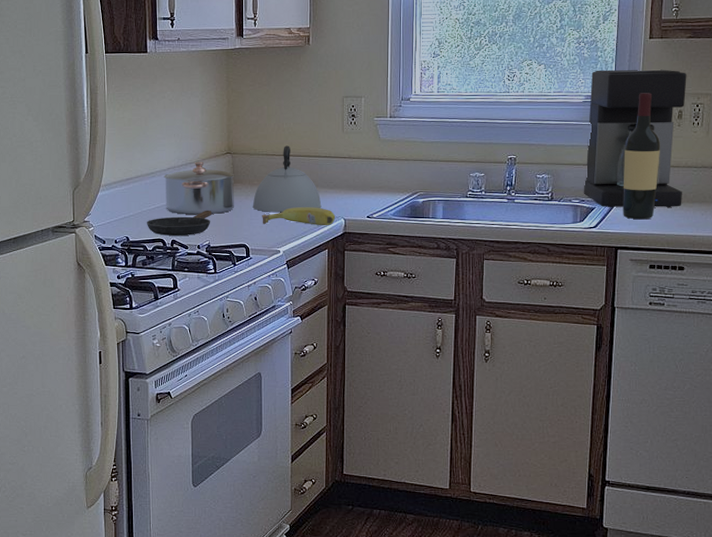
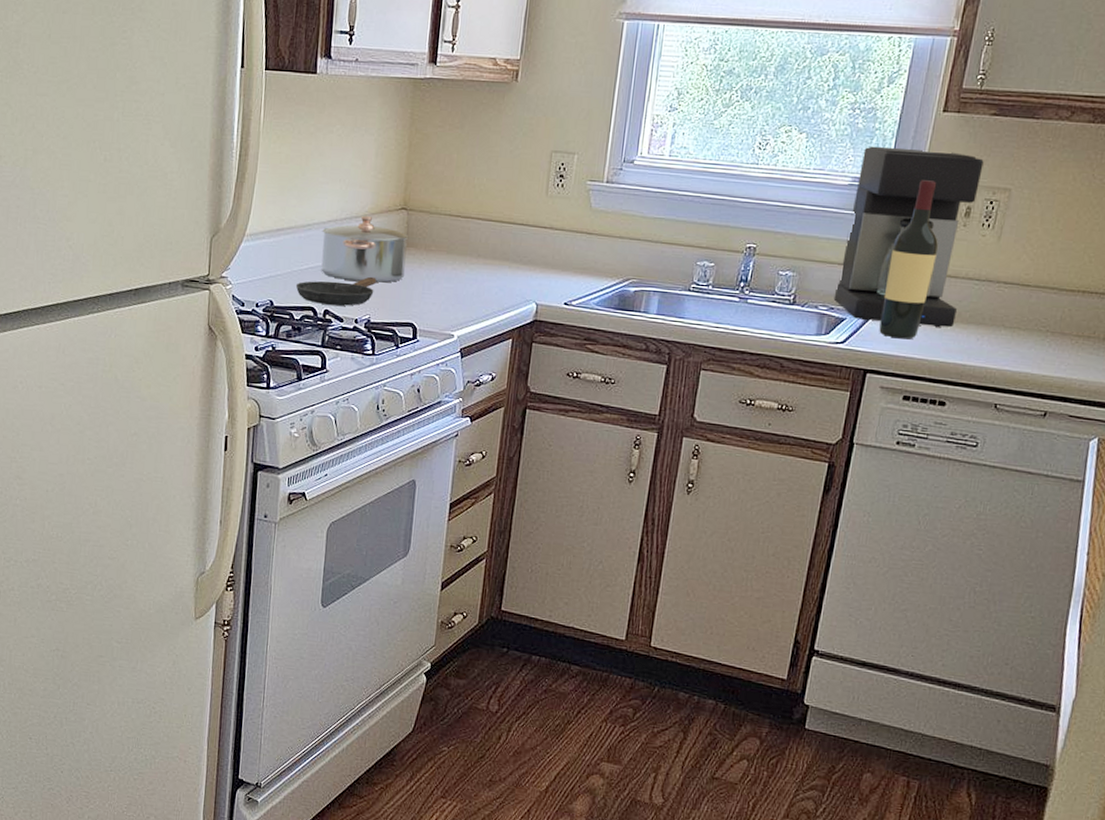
kettle: present [252,145,322,213] -> none [426,206,511,289]
fruit: present [262,207,336,226] -> none [436,283,526,311]

